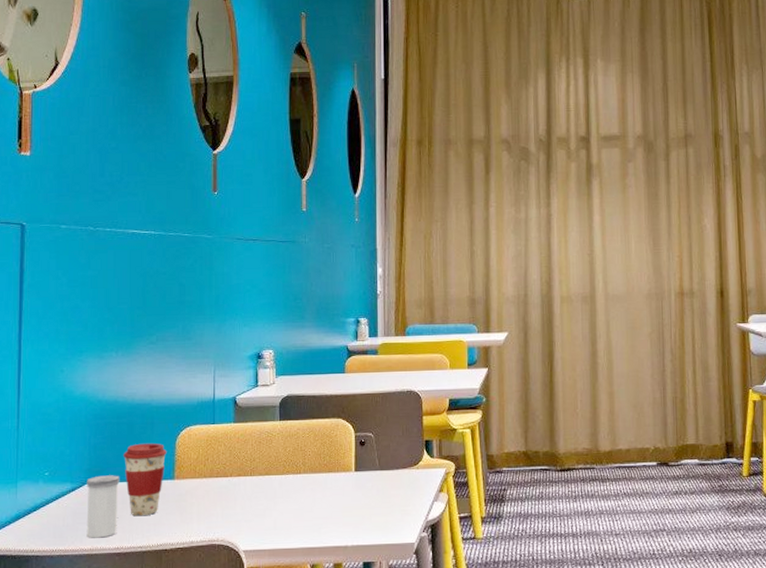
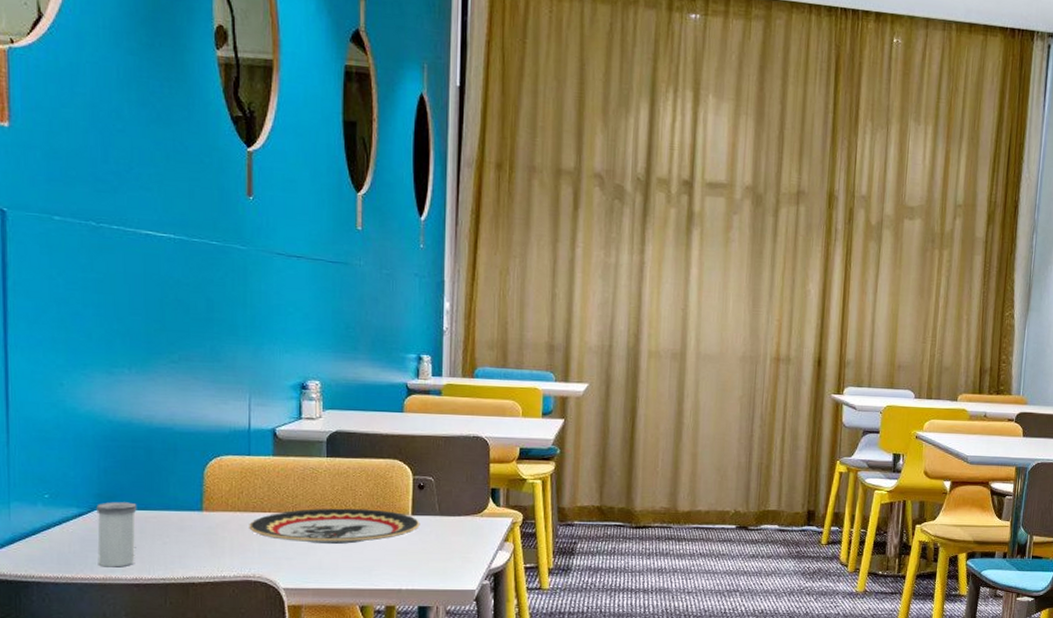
coffee cup: present [123,443,167,517] -> none [140,470,193,548]
plate: none [214,468,363,504] -> present [249,508,420,544]

